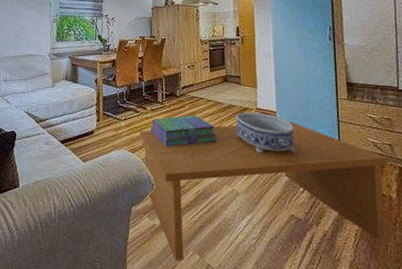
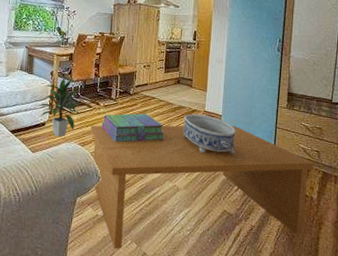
indoor plant: none [84,83,127,145] -> present [37,77,80,137]

